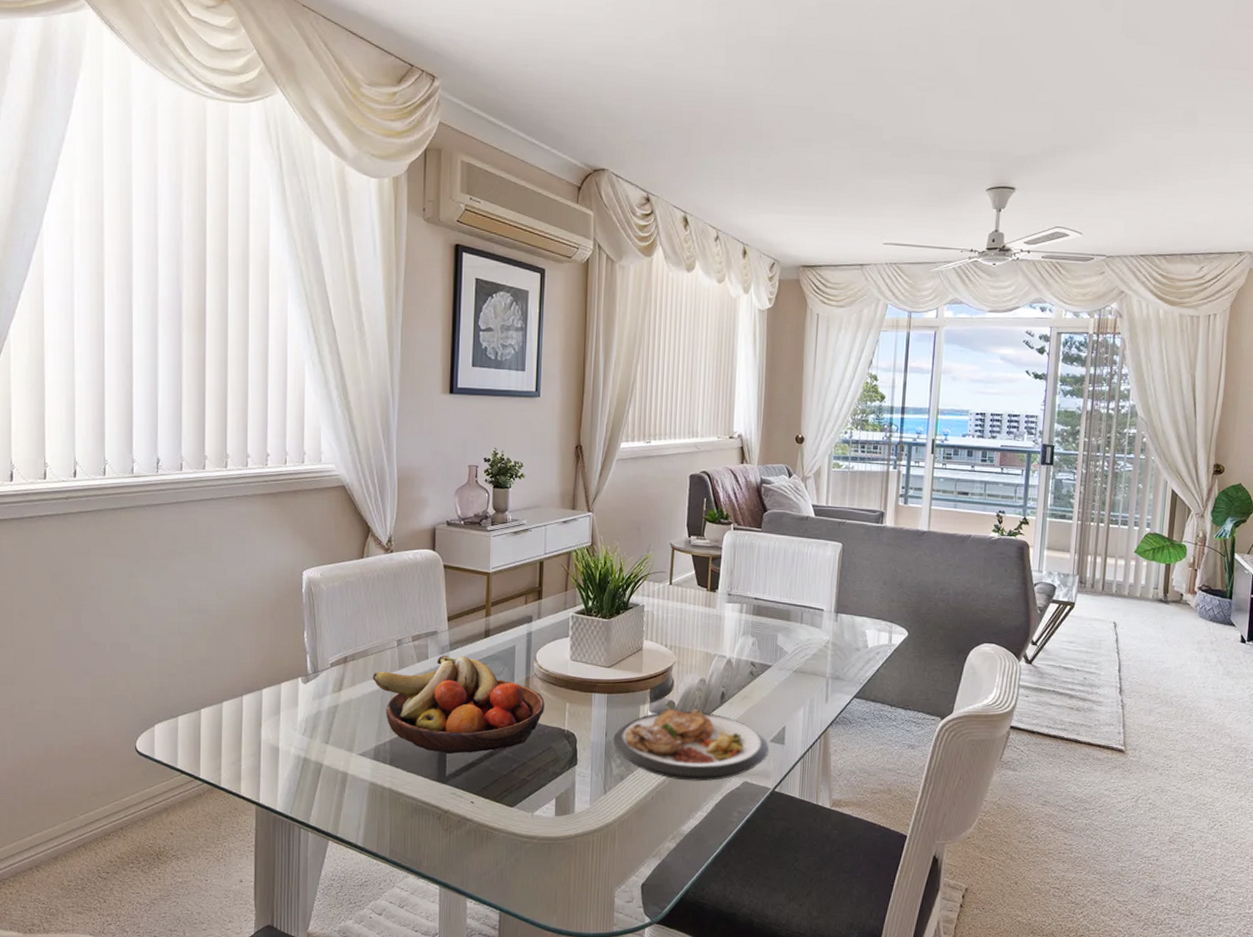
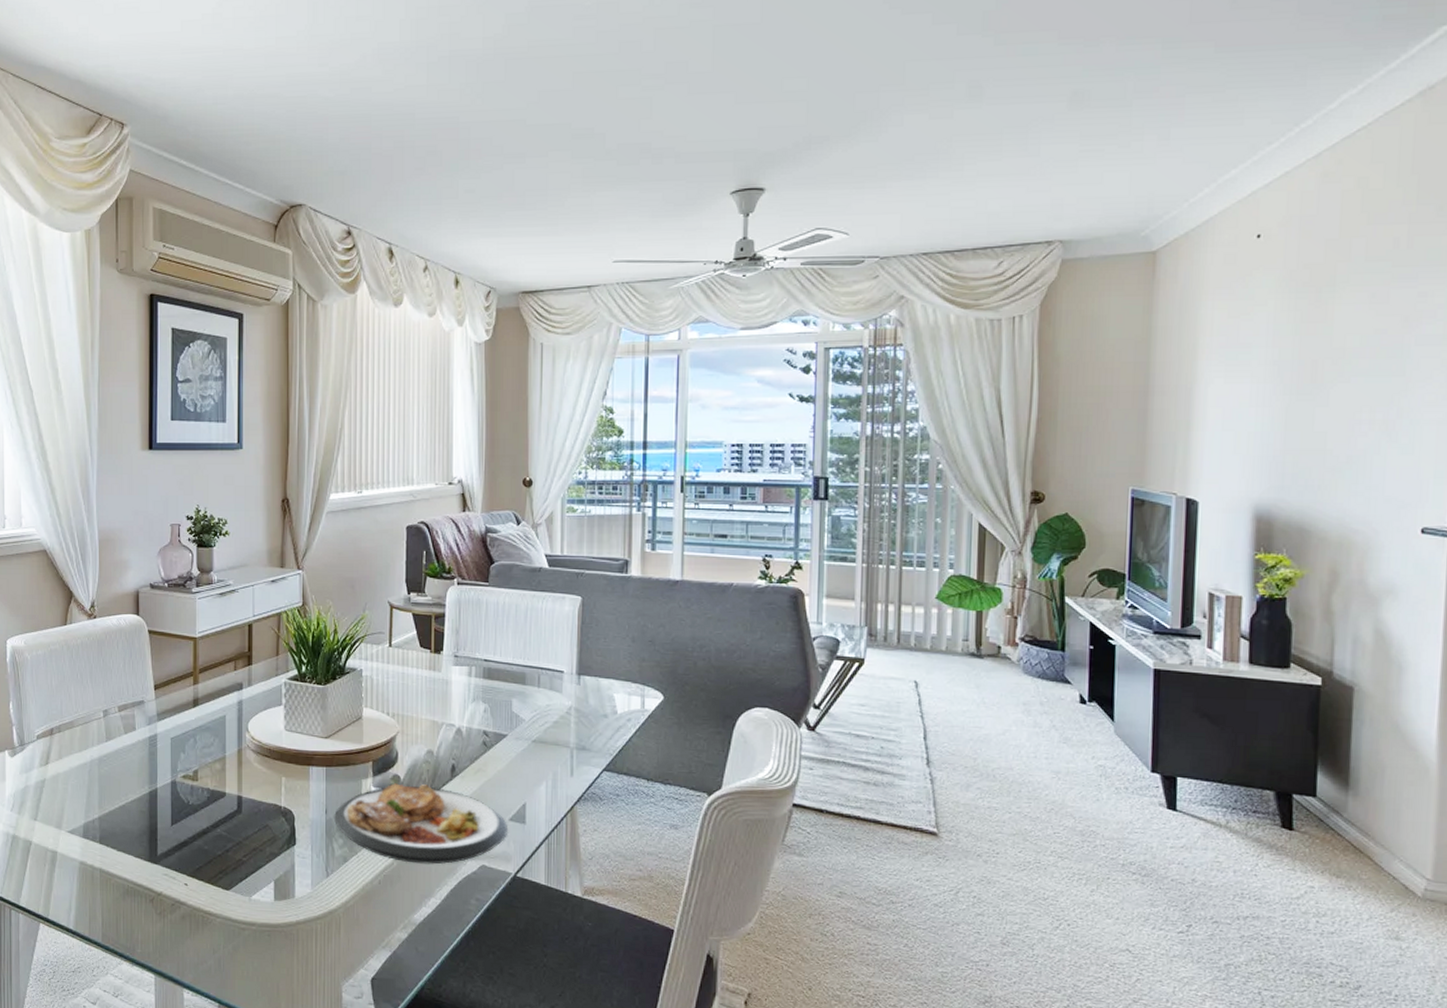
fruit bowl: present [372,655,545,754] -> none [79,725,259,832]

